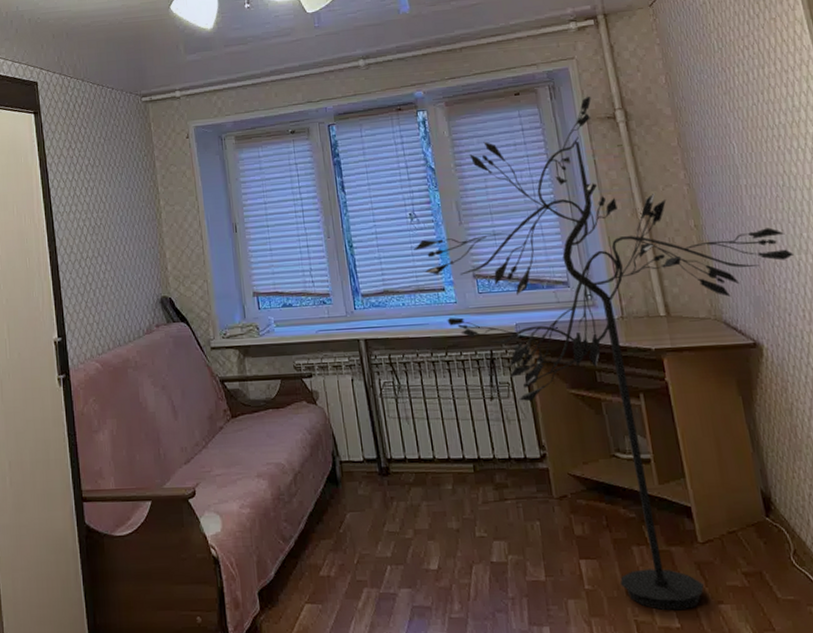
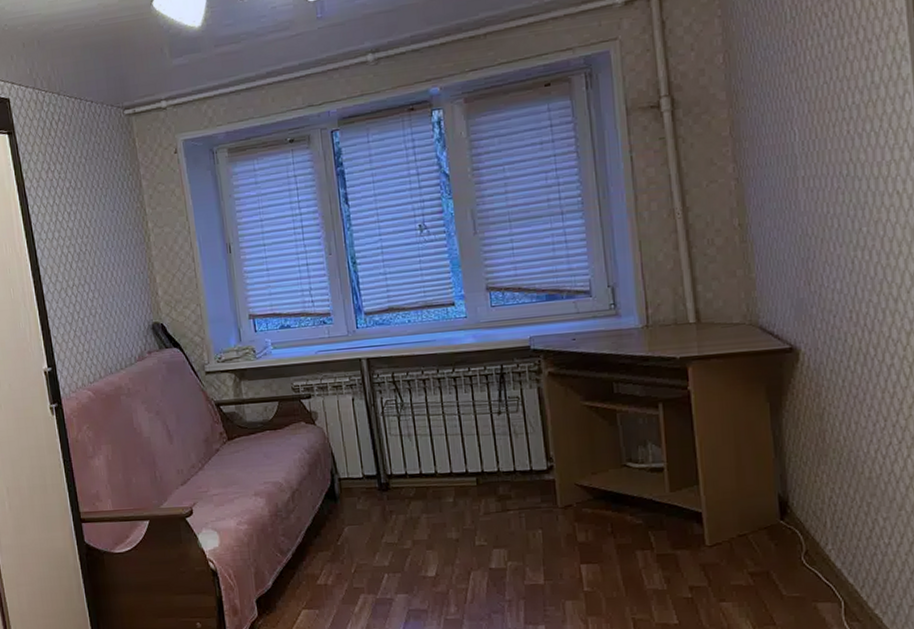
floor lamp: present [414,97,795,611] -> none [422,83,850,609]

